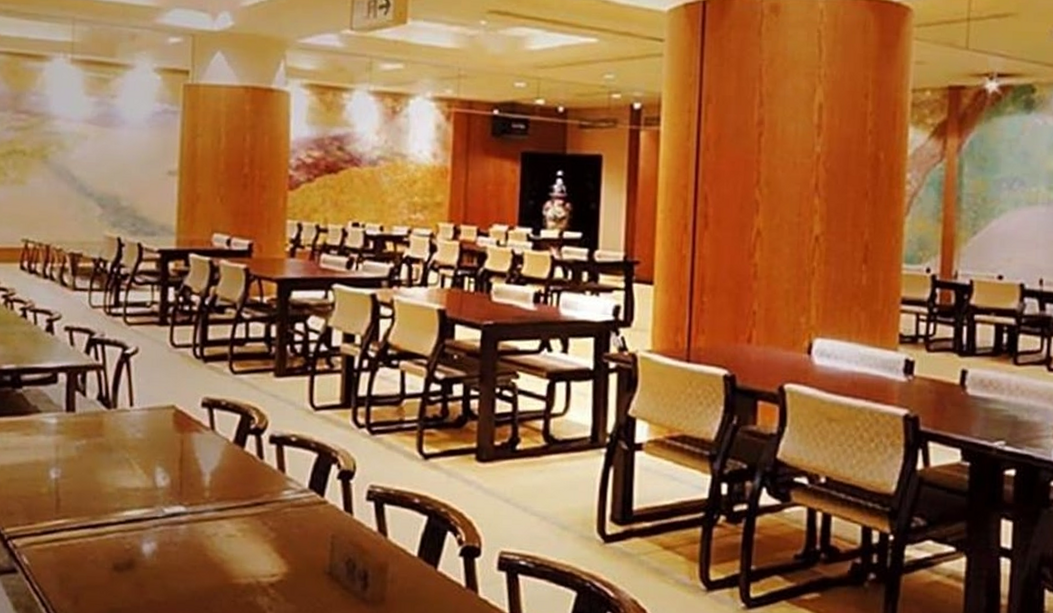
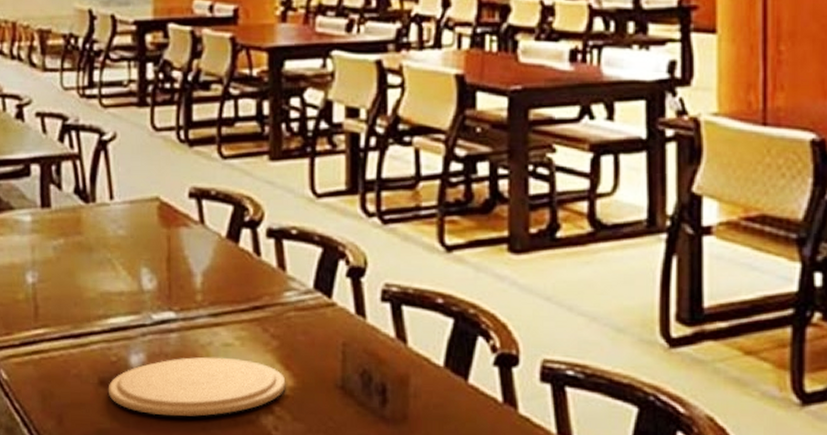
plate: none [121,546,281,598] -> present [108,356,286,417]

